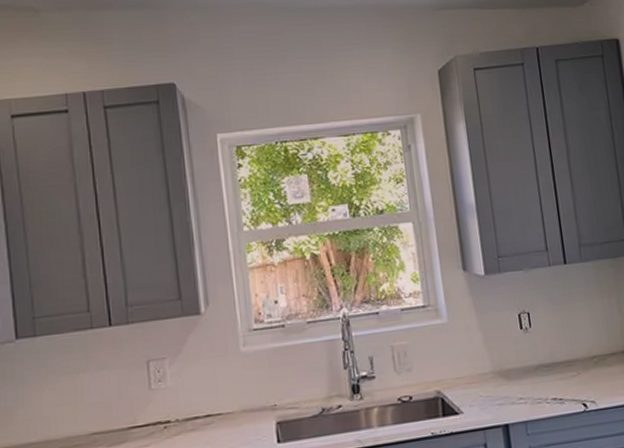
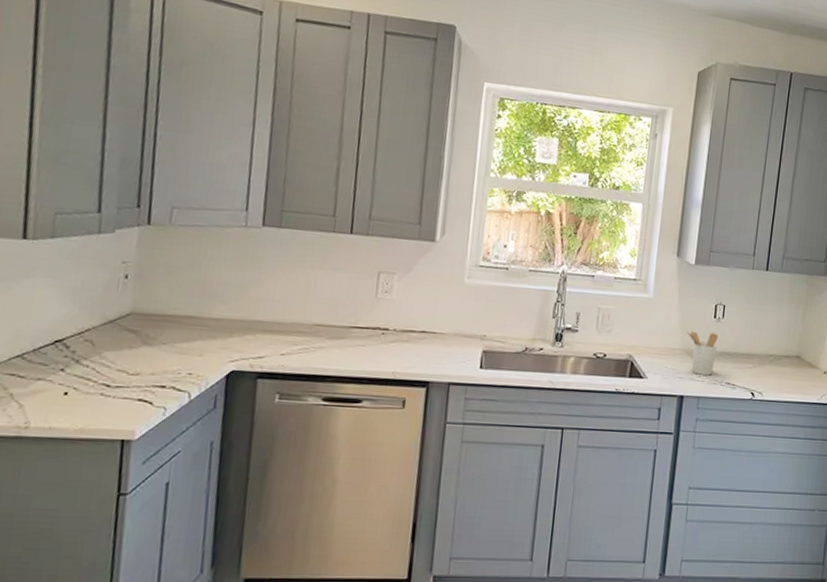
utensil holder: none [493,346,535,397] -> present [686,330,718,376]

